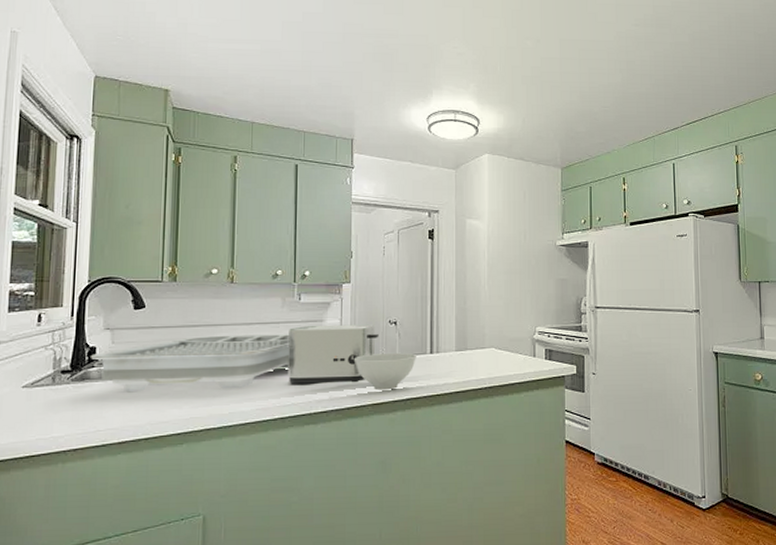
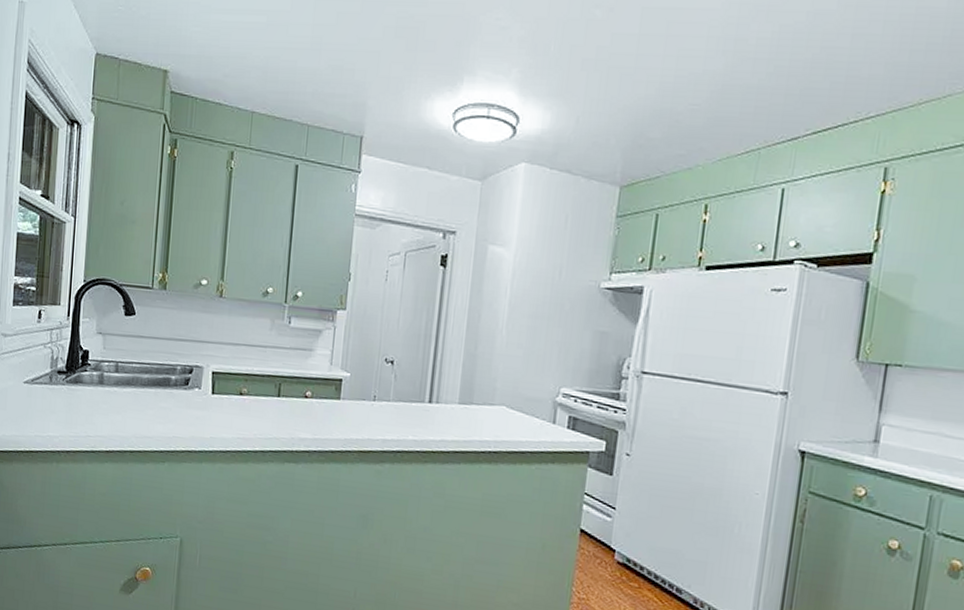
dish rack: present [90,334,290,391] -> none [83,352,277,413]
toaster: present [288,324,379,384] -> none [271,353,372,425]
bowl: present [353,352,418,390] -> none [342,394,414,438]

